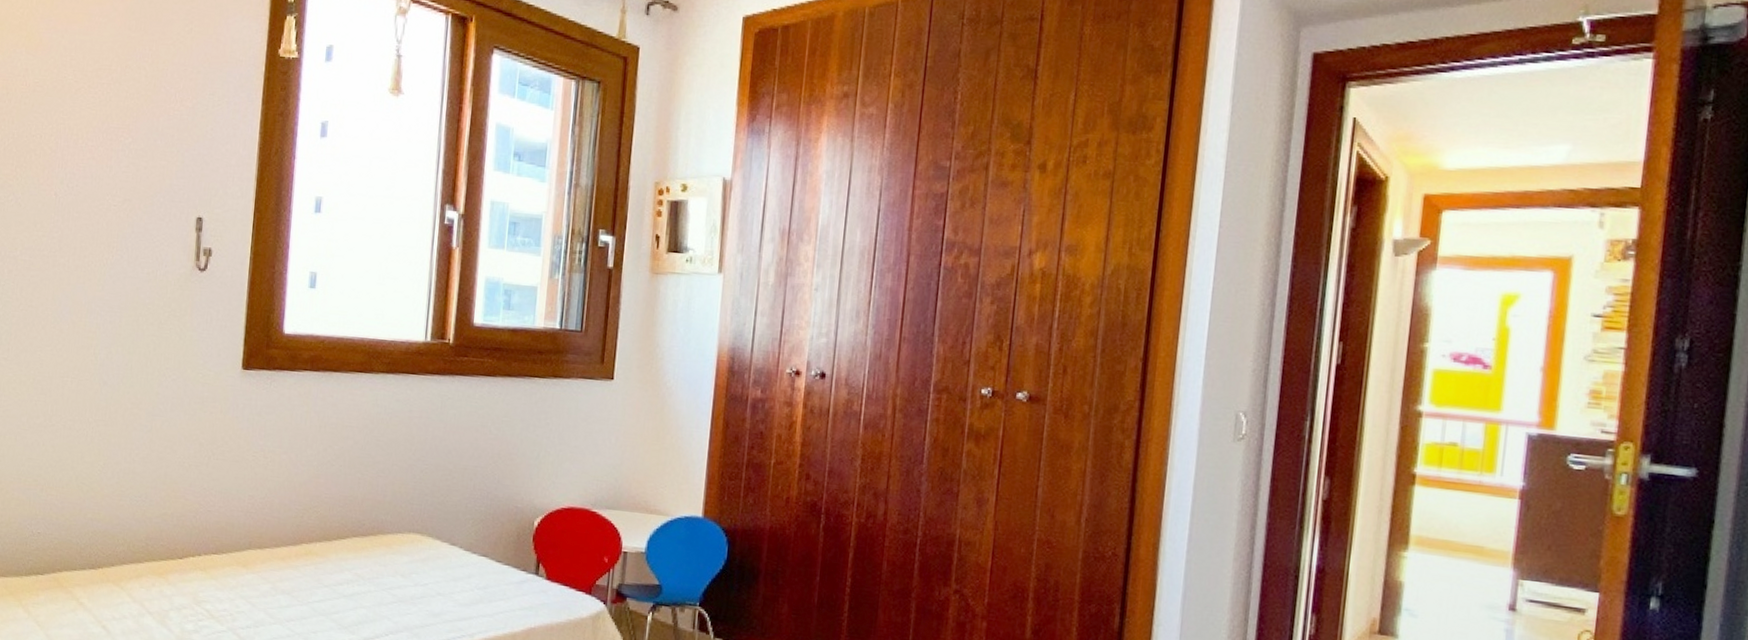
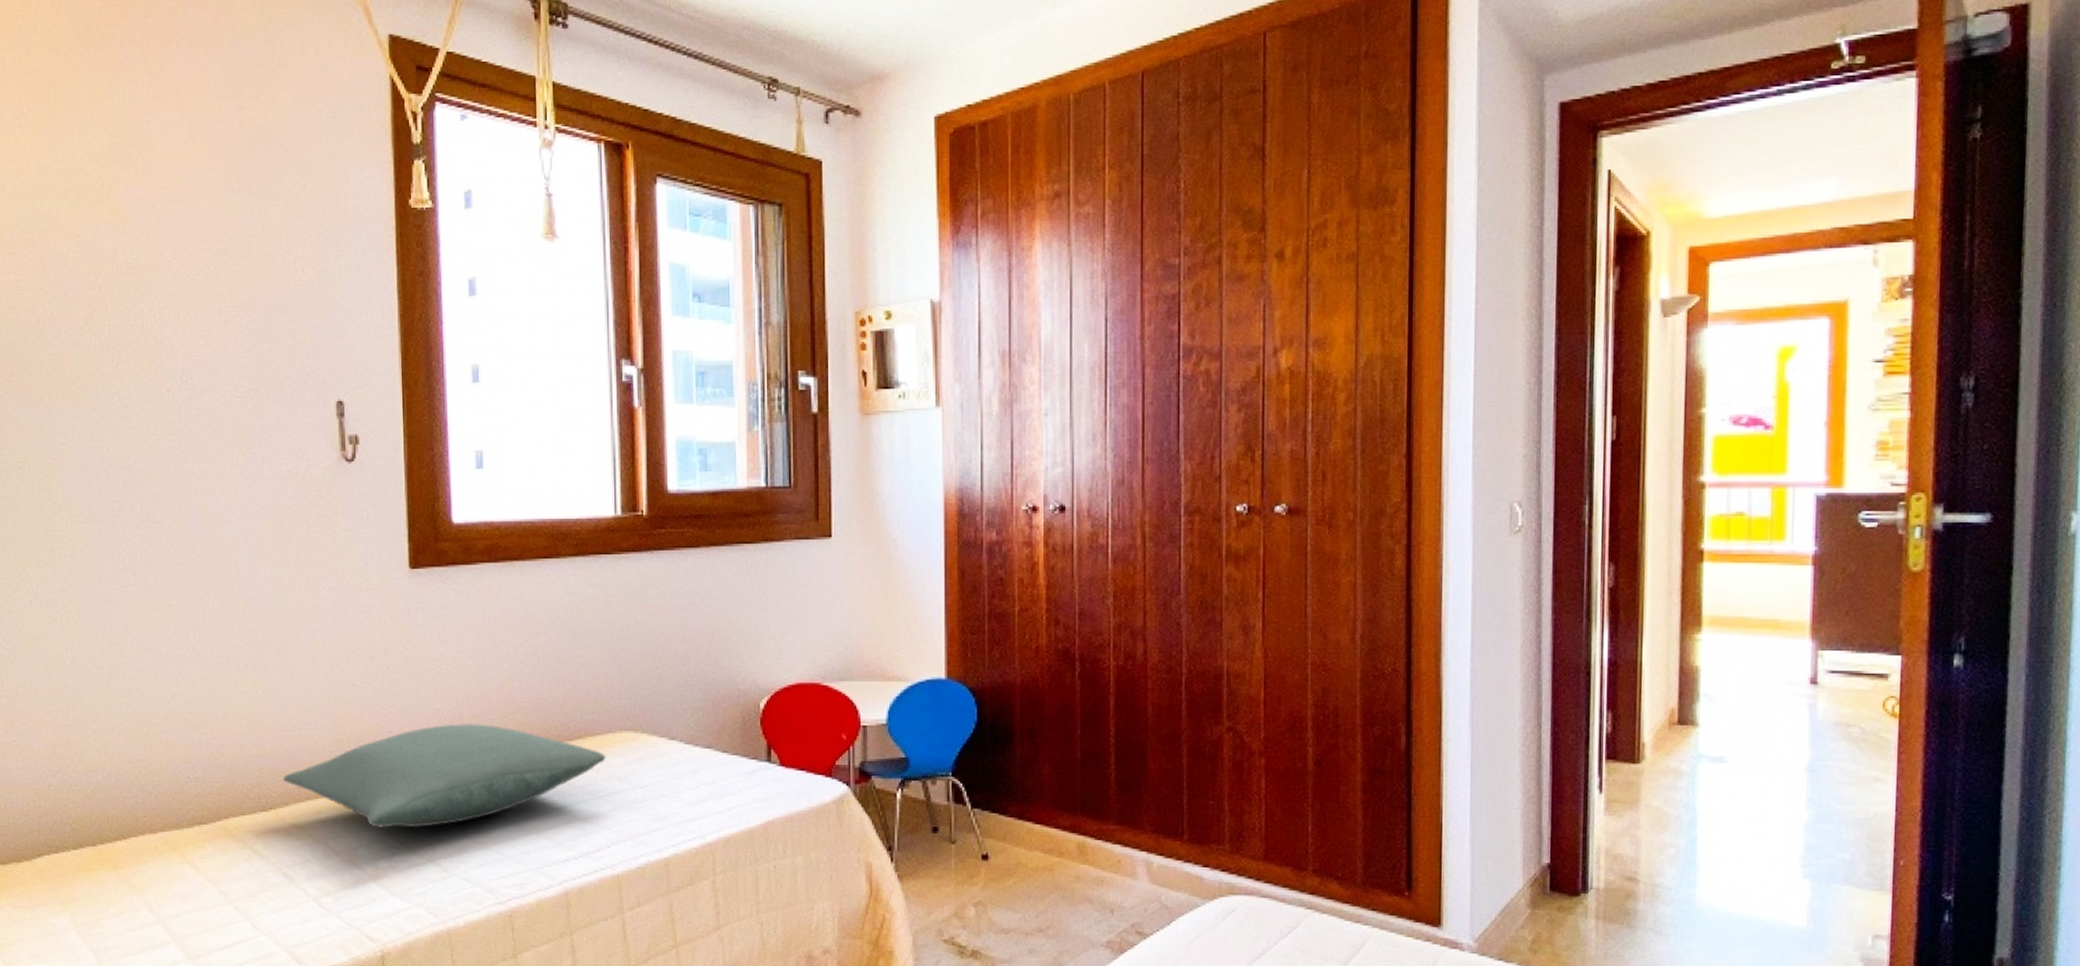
pillow: none [112,510,394,599] -> present [283,723,606,828]

